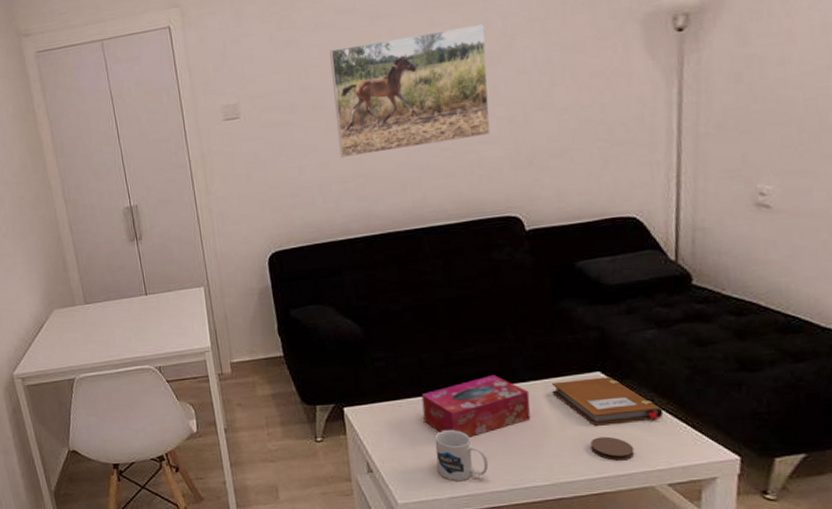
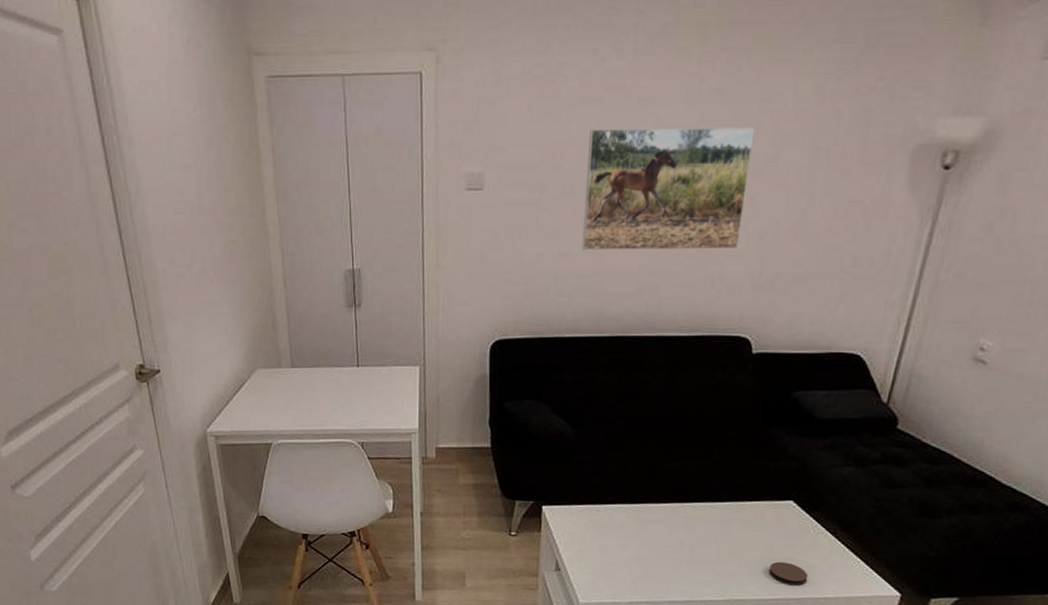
tissue box: present [421,375,531,437] -> none [618,492,723,548]
mug: present [434,430,489,482] -> none [622,539,672,588]
notebook: present [551,376,664,426] -> none [744,505,843,552]

